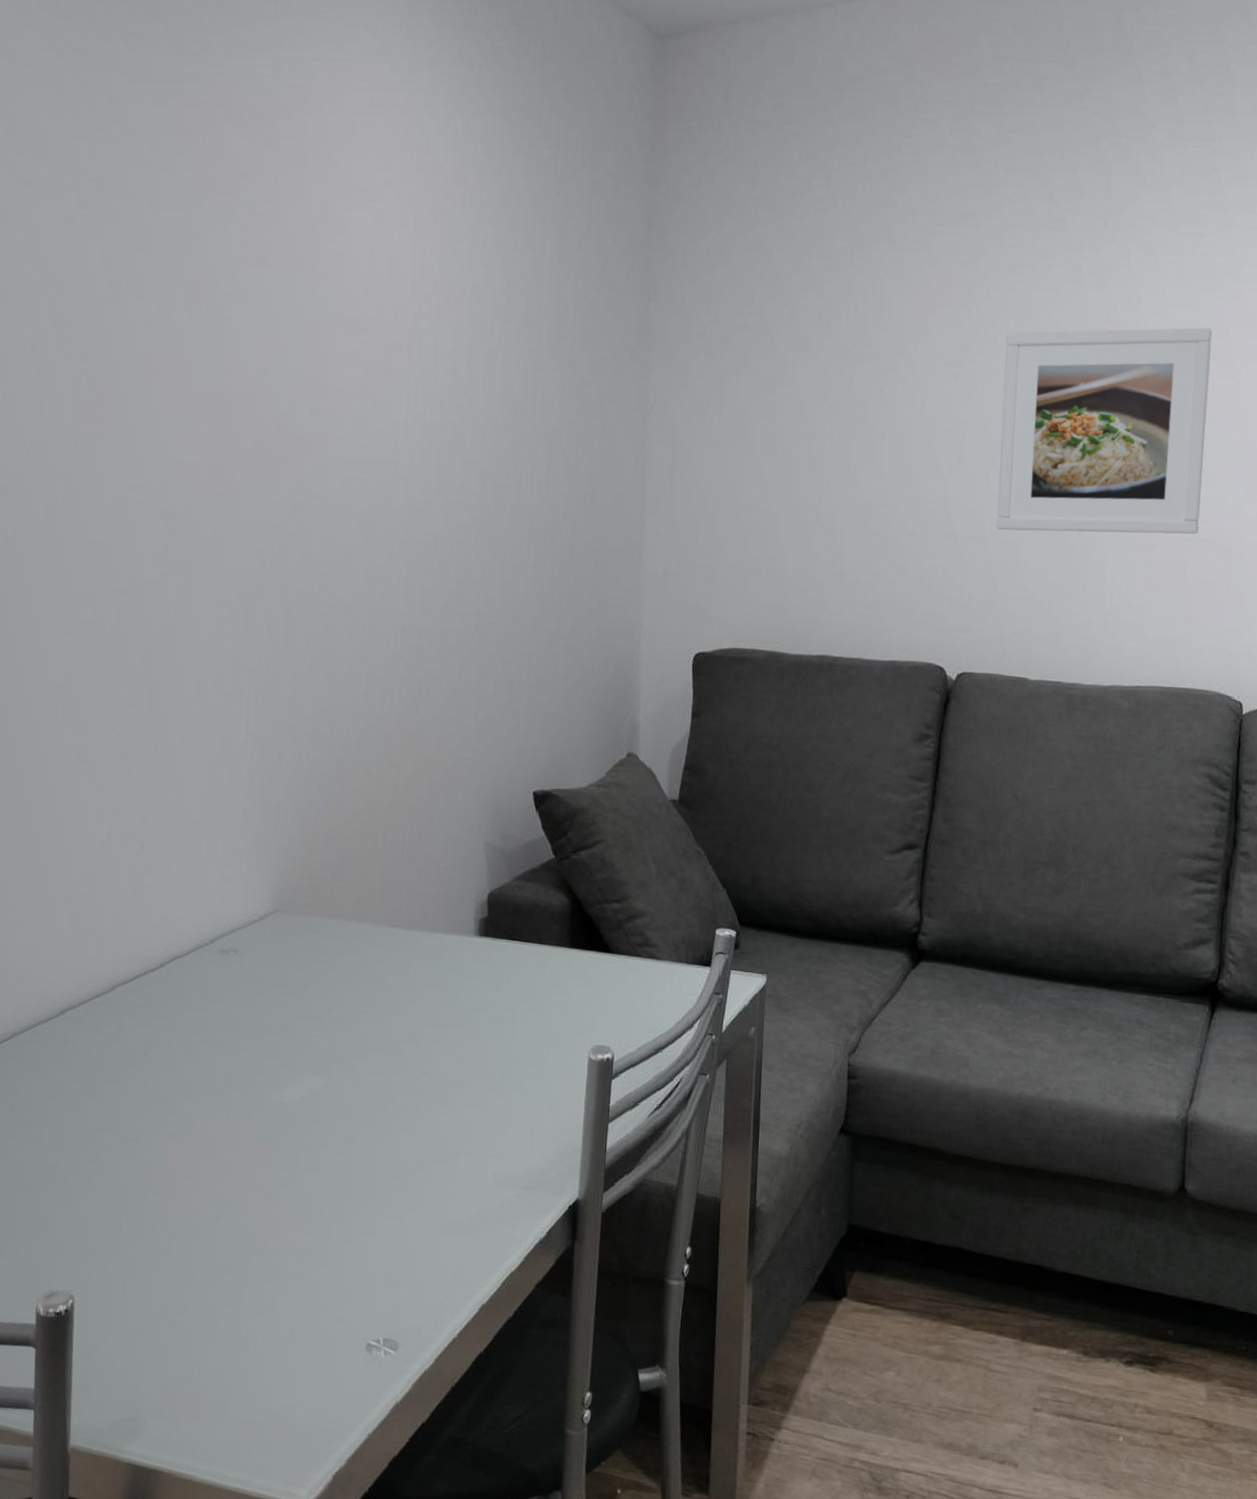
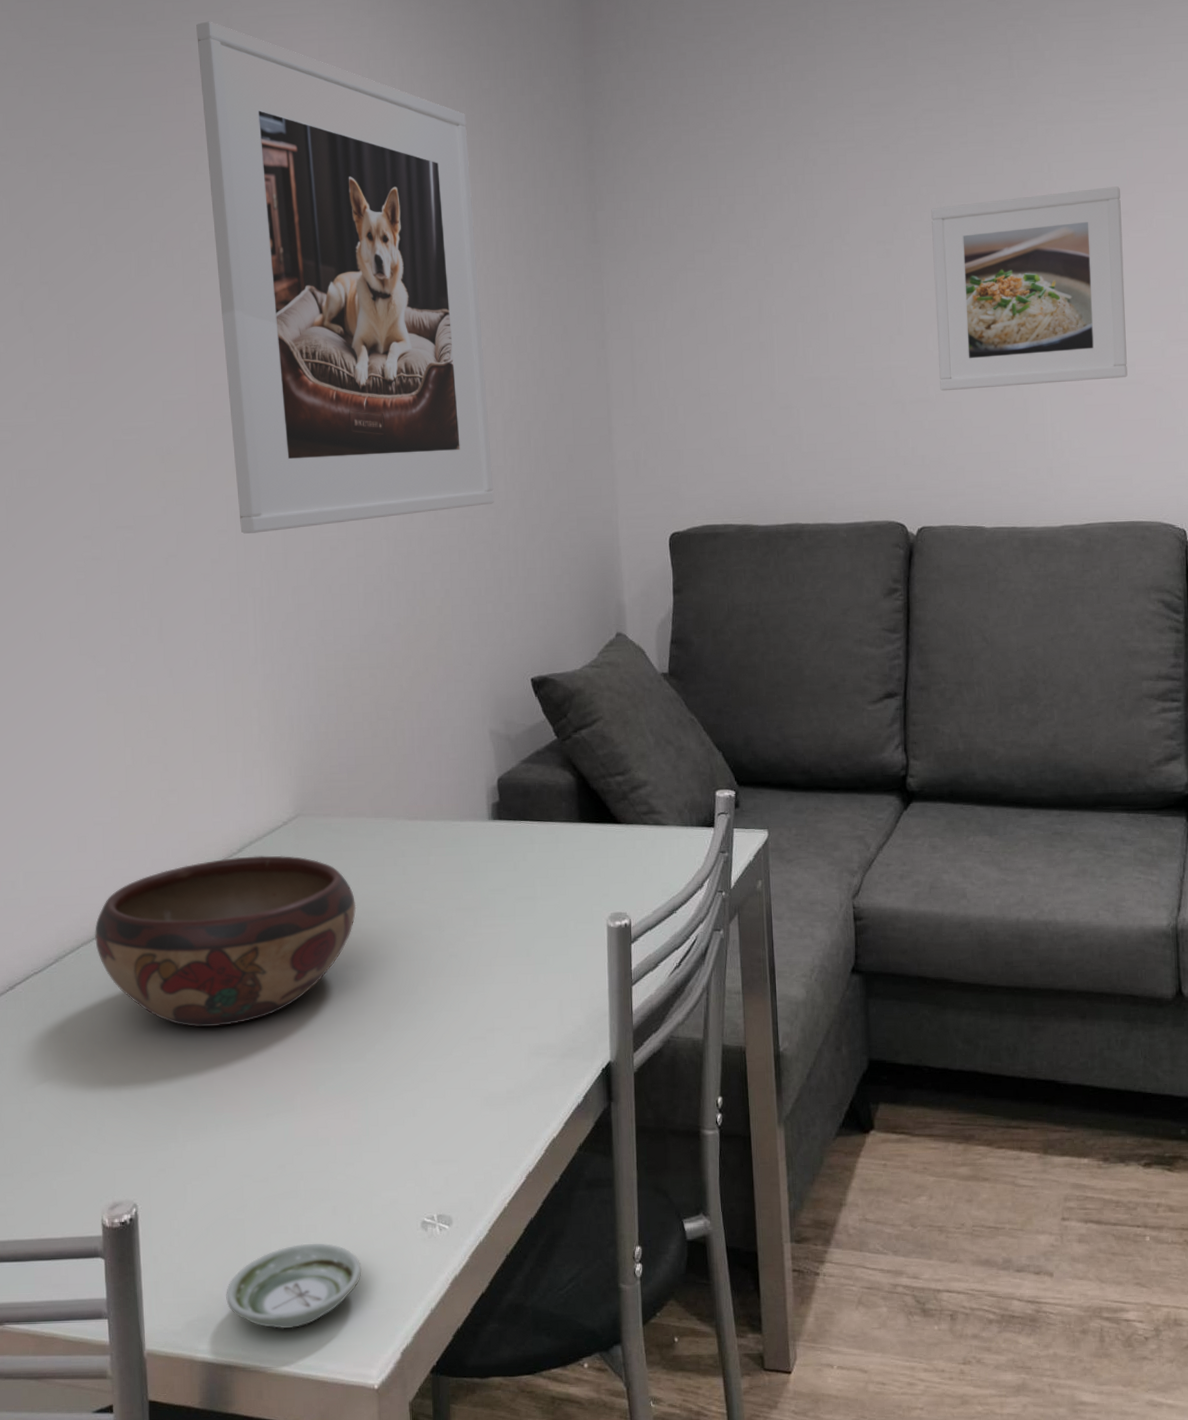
decorative bowl: none [53,948,329,1122] -> present [94,855,357,1028]
saucer: none [157,1353,300,1440] -> present [226,1243,362,1329]
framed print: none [242,58,520,611] -> present [196,21,494,534]

